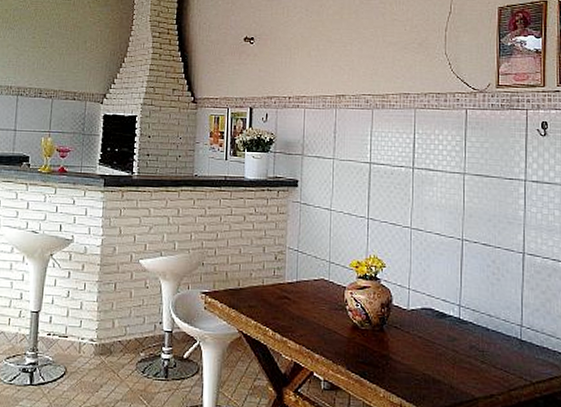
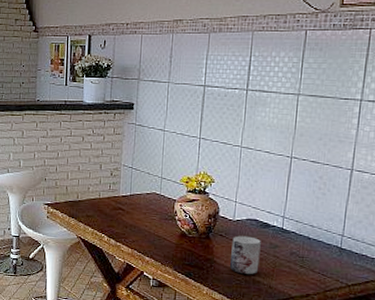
mug: none [408,327,438,373] -> present [230,236,261,275]

